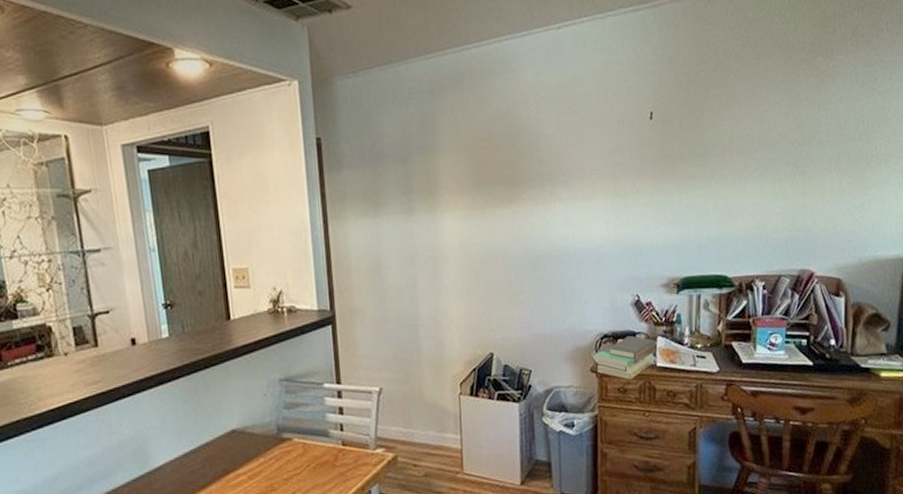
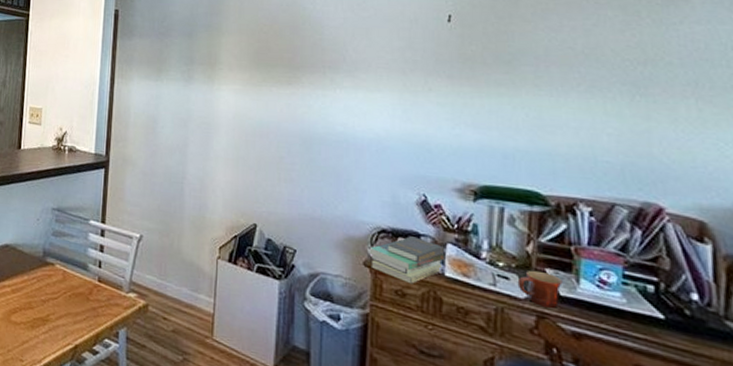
mug: none [711,345,744,377] -> present [517,270,563,309]

